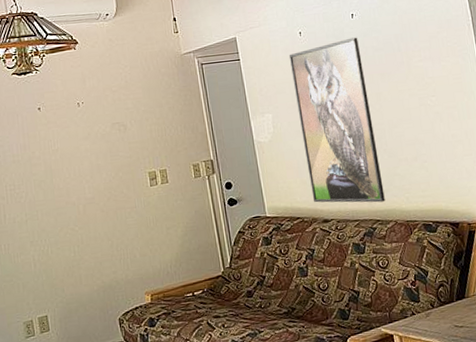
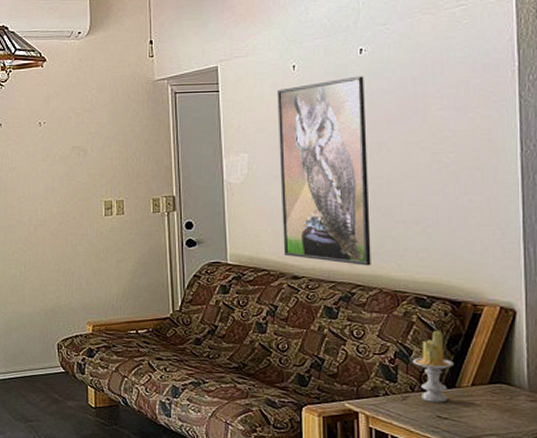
candle: none [429,250,461,315] -> present [412,330,453,403]

